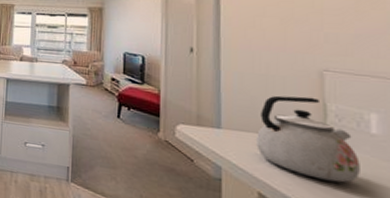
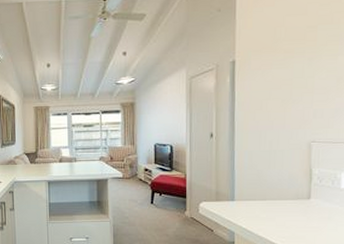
kettle: present [256,95,360,183] -> none [261,165,332,230]

